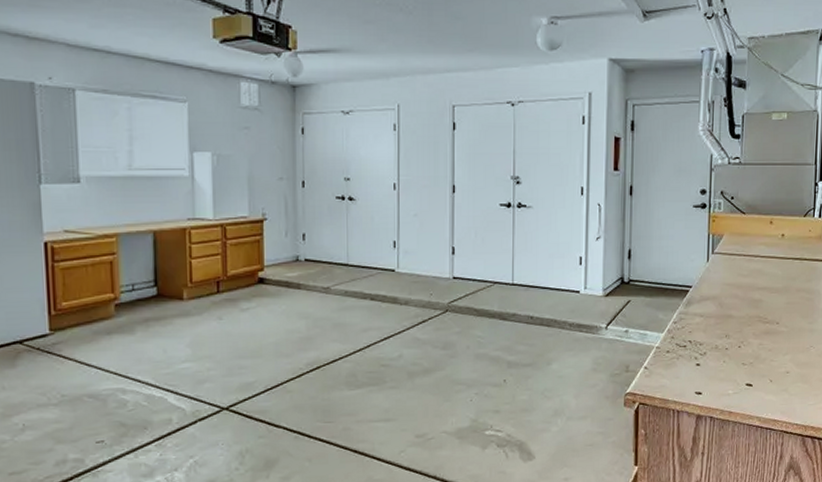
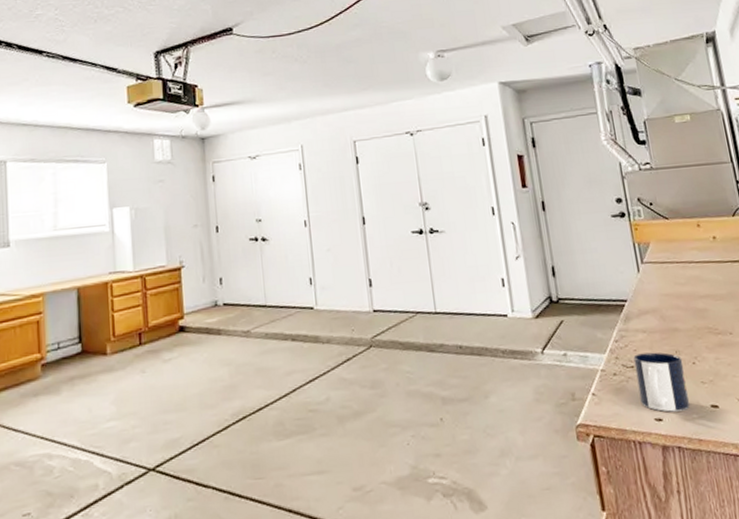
mug: none [686,335,730,387] -> present [633,352,691,412]

